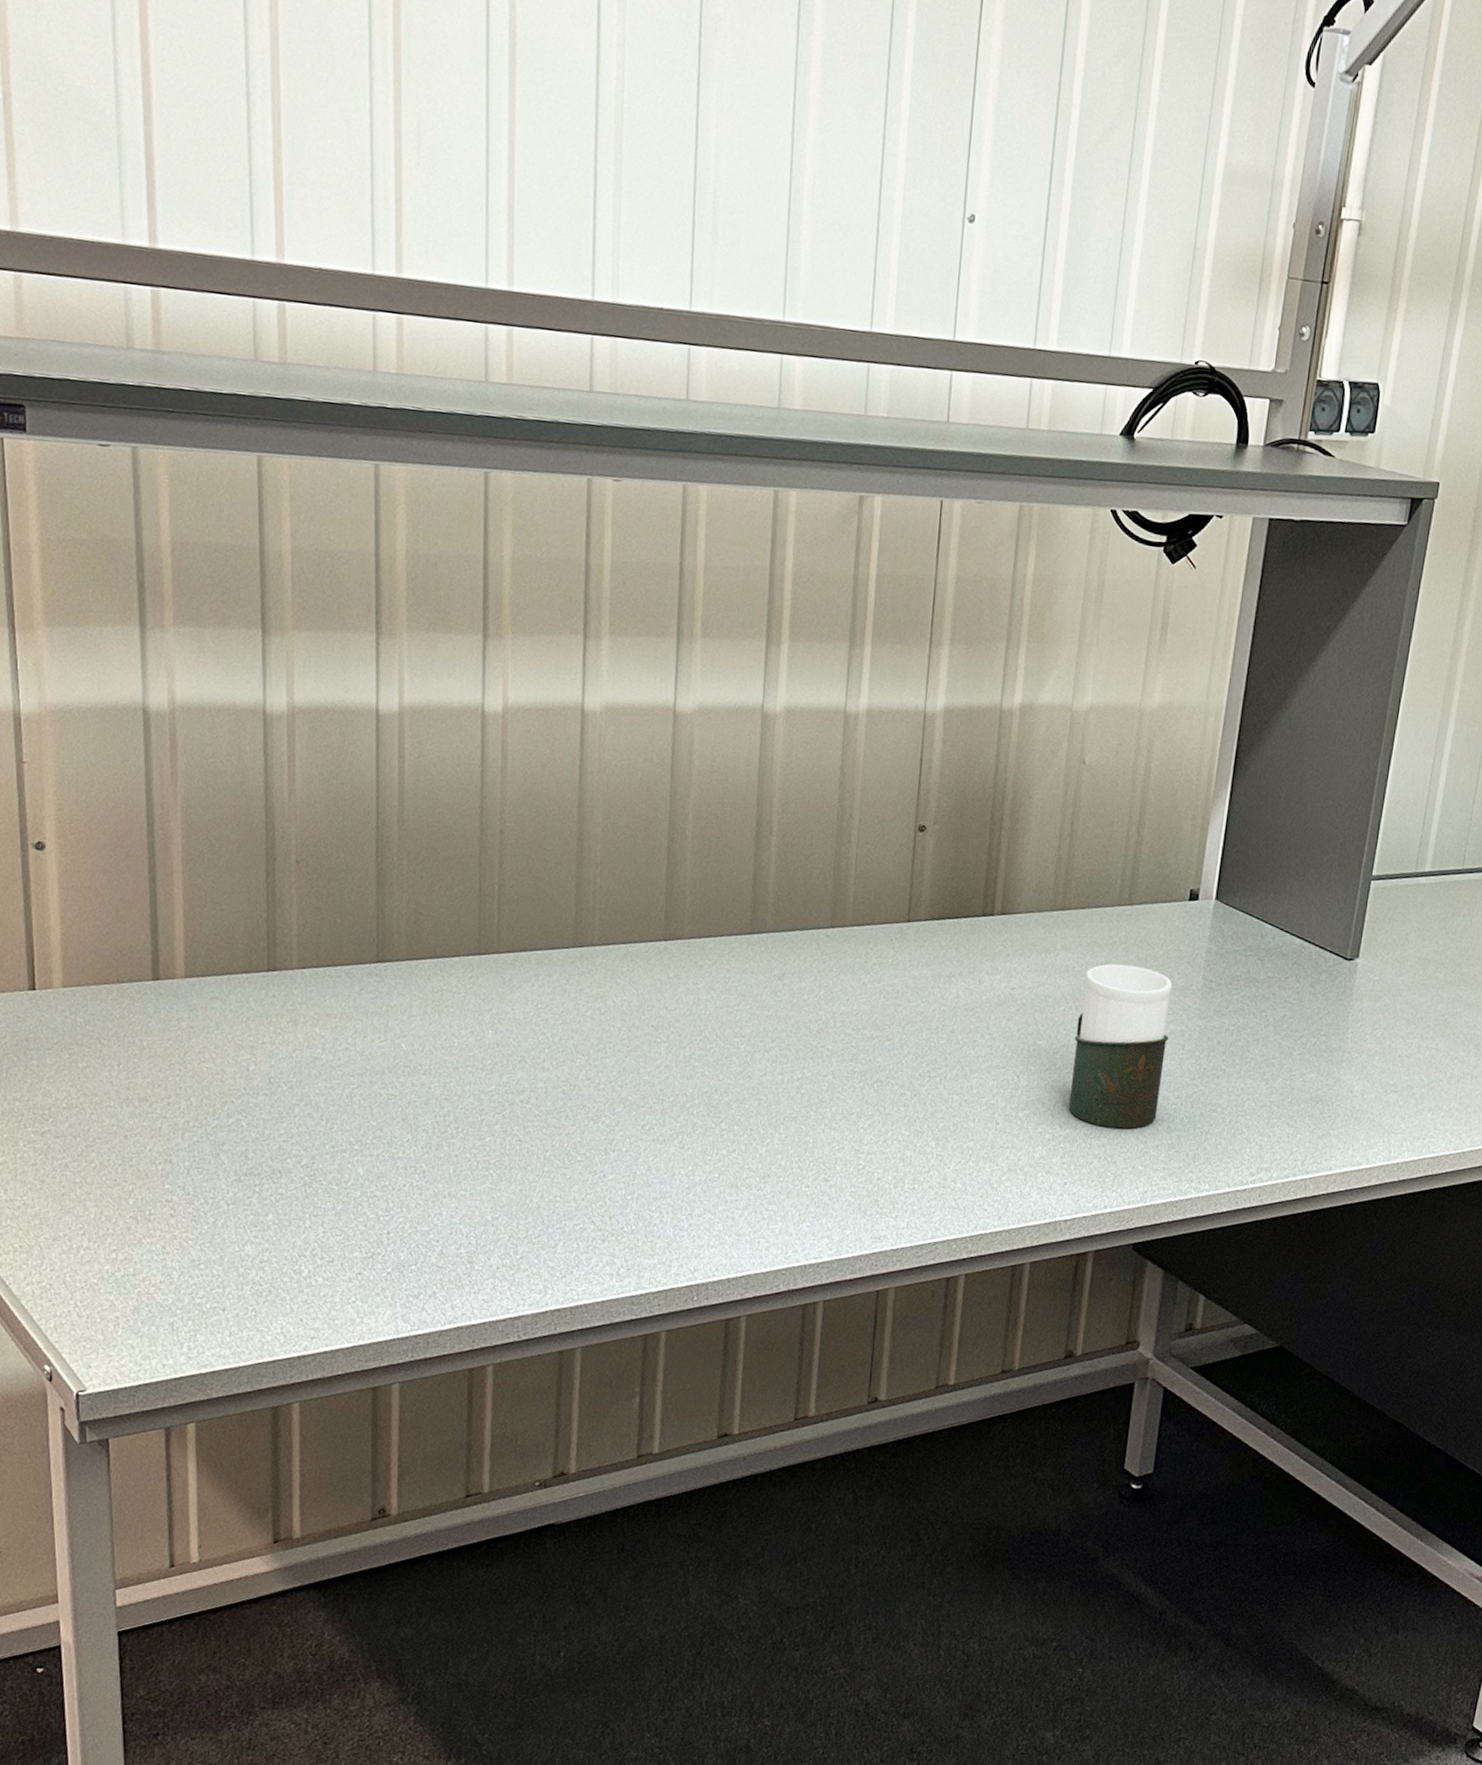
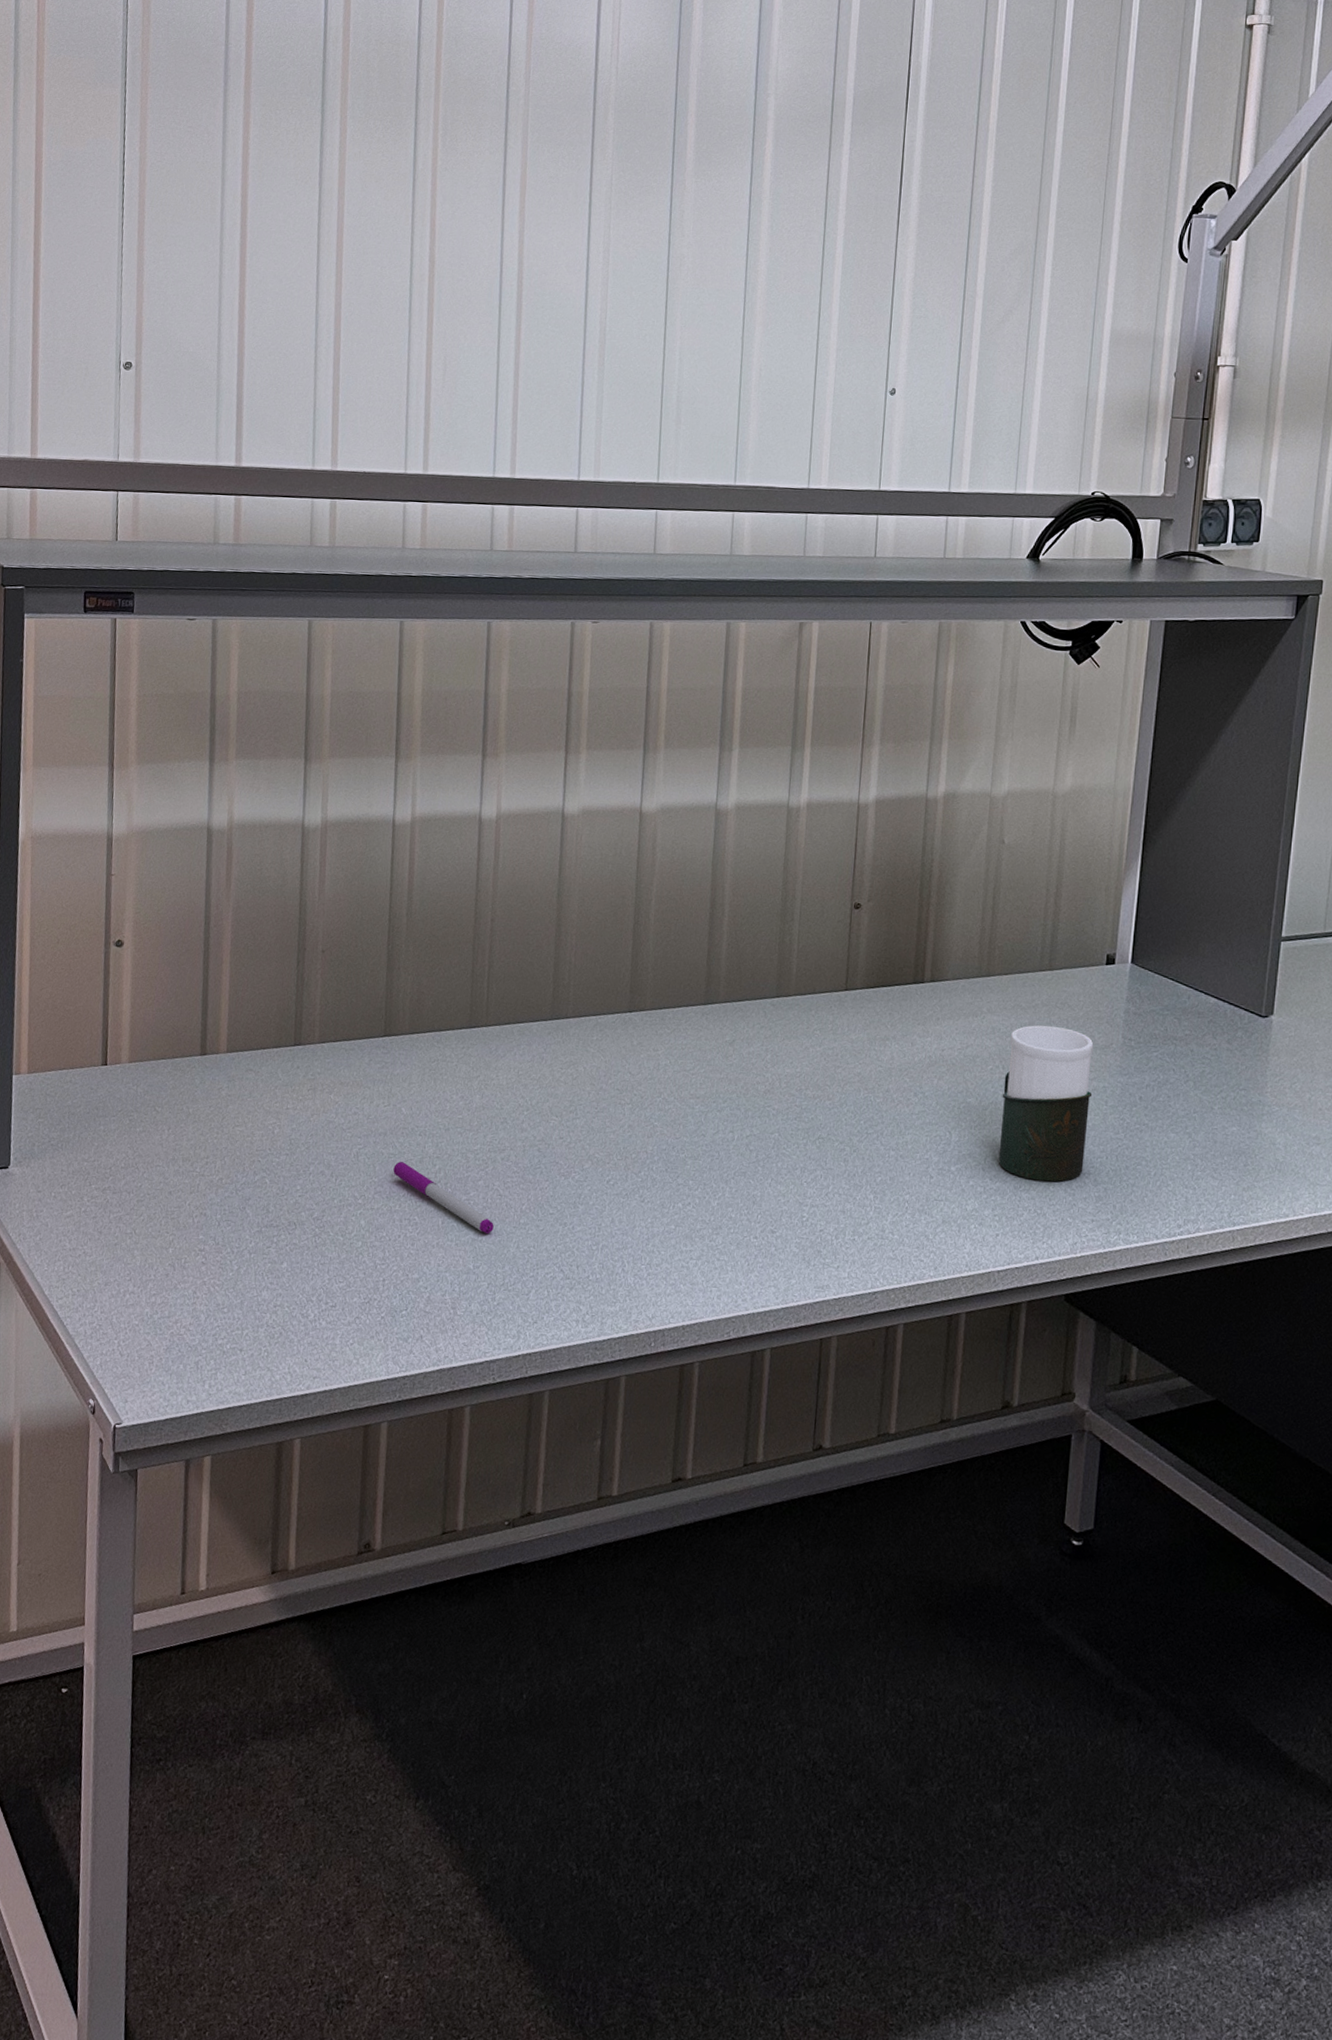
pen: none [394,1103,514,1183] -> present [393,1162,494,1235]

